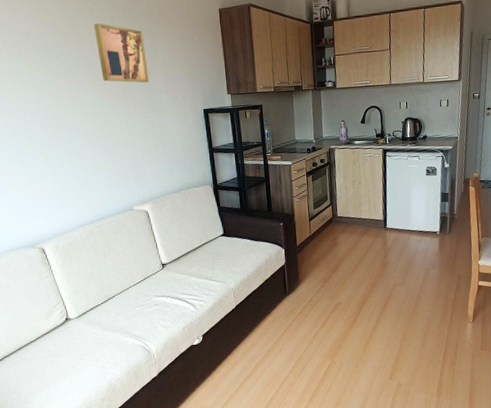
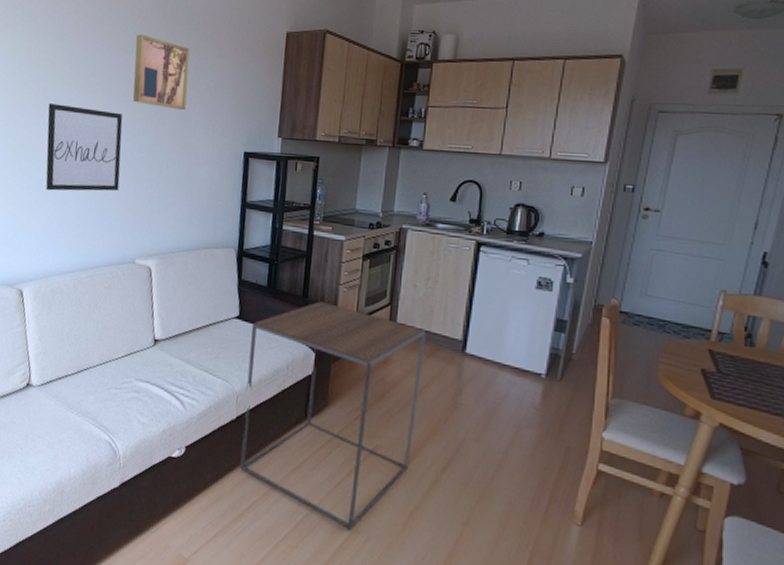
wall art: none [29,91,107,165] -> present [46,103,123,191]
side table: none [235,211,361,362] -> present [240,301,426,530]

